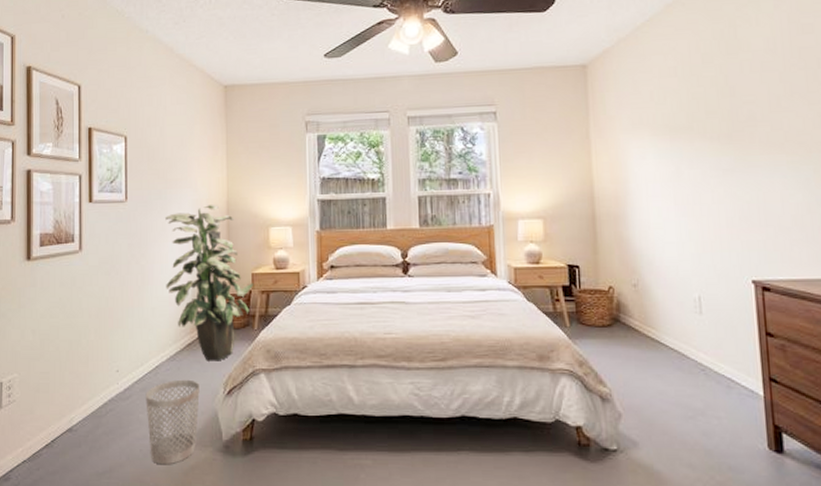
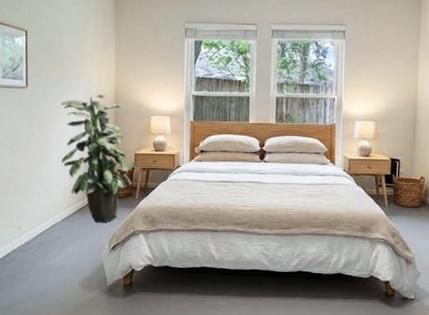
wastebasket: present [145,379,200,465] -> none [43,236,89,303]

